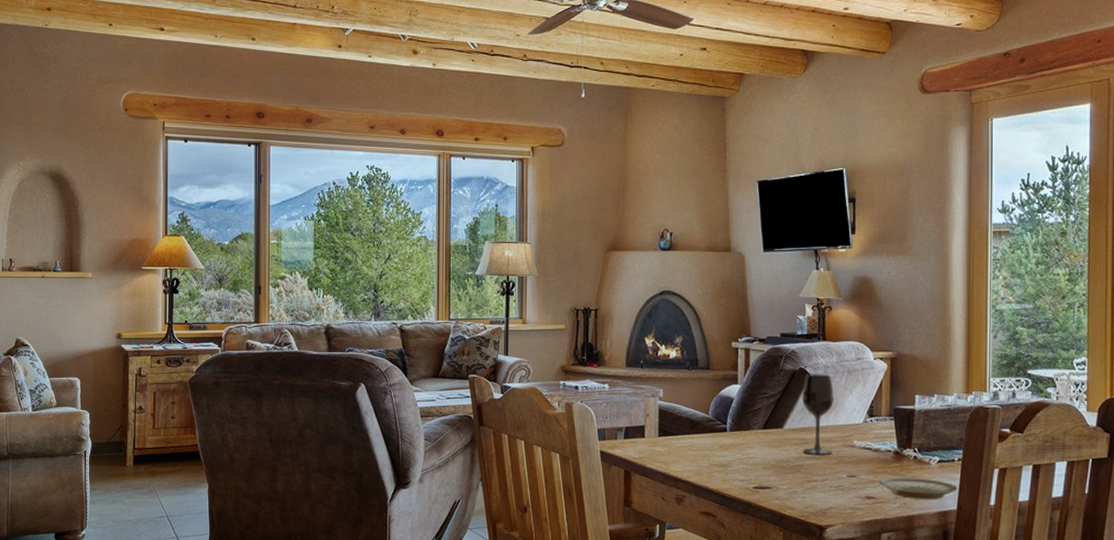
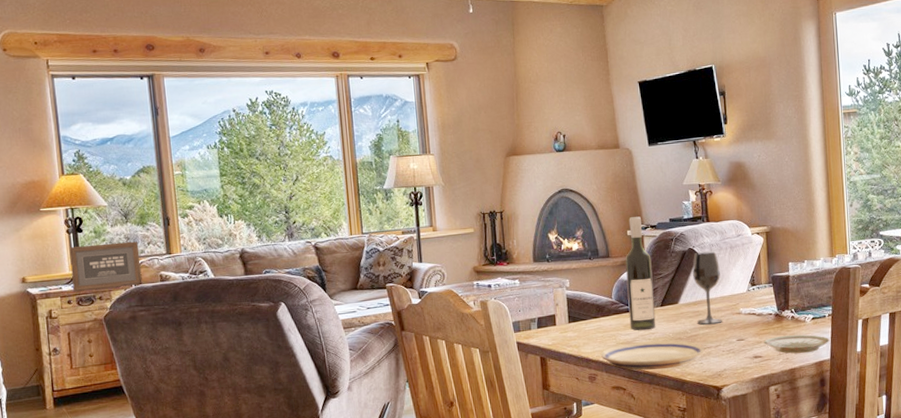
picture frame: none [164,306,229,352] -> present [69,241,143,292]
plate: none [690,466,809,499] -> present [600,340,705,371]
bottle: none [726,328,757,453] -> present [625,216,656,330]

